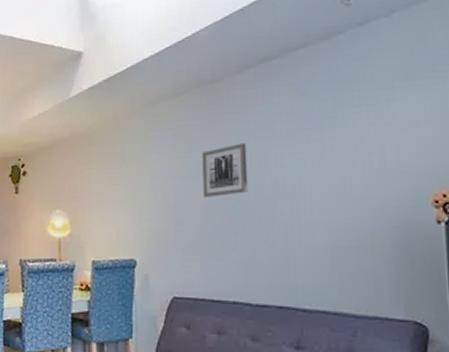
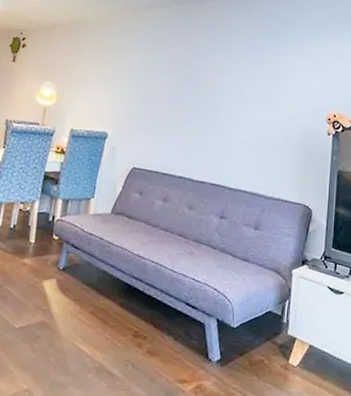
wall art: present [202,143,249,197] -> none [170,53,208,92]

